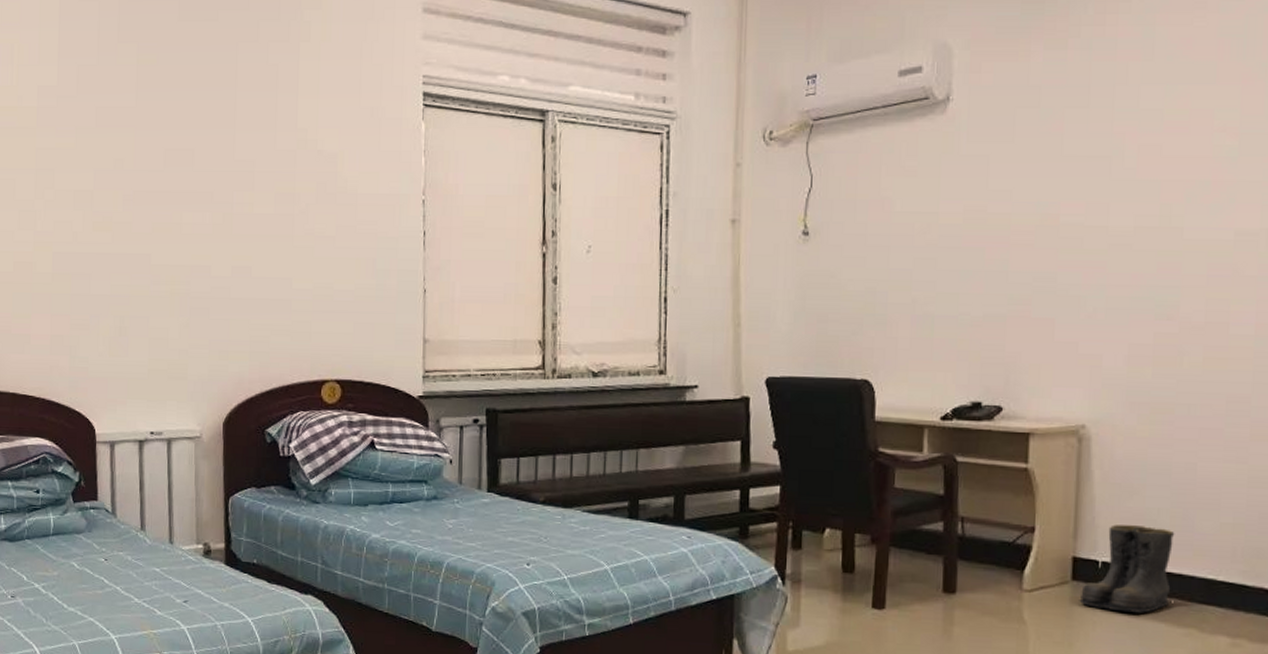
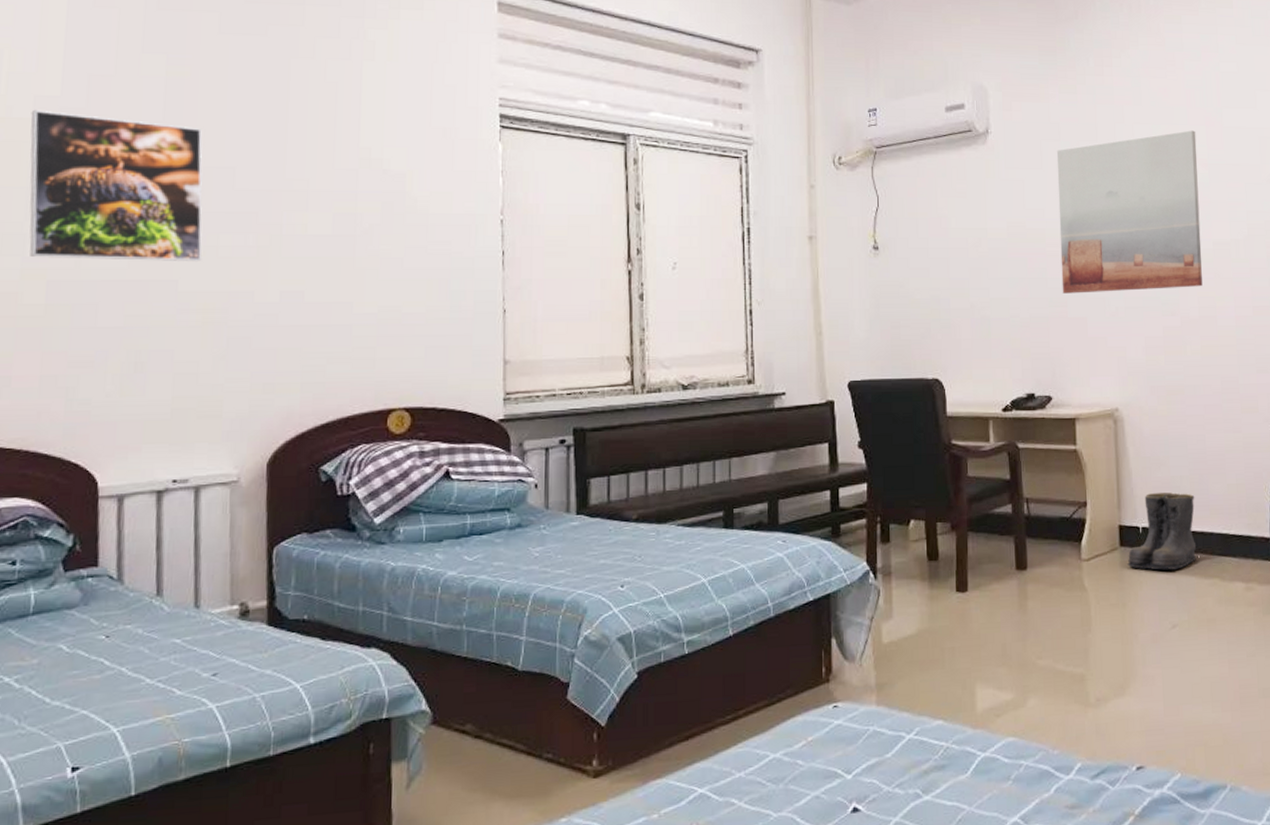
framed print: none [36,98,169,237] -> present [29,109,202,261]
wall art: none [1026,91,1227,290] -> present [1056,130,1203,294]

